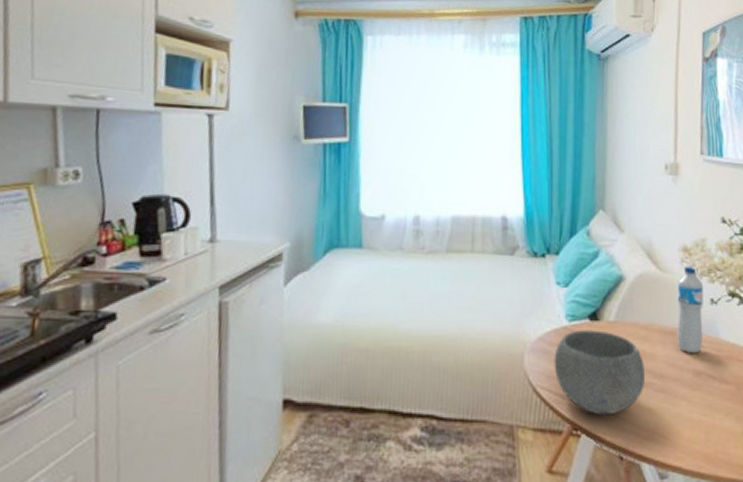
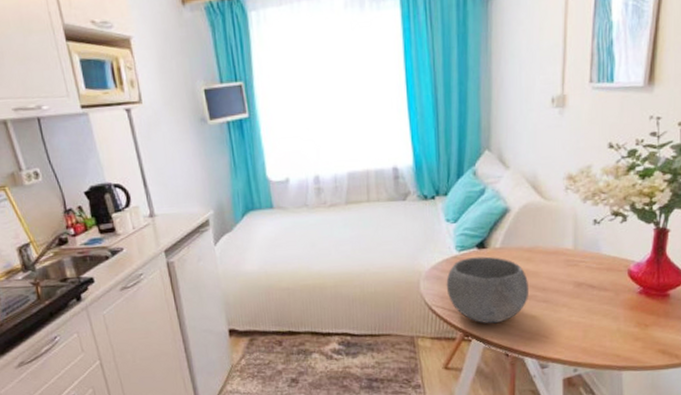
water bottle: present [677,266,704,353] -> none [560,192,588,268]

